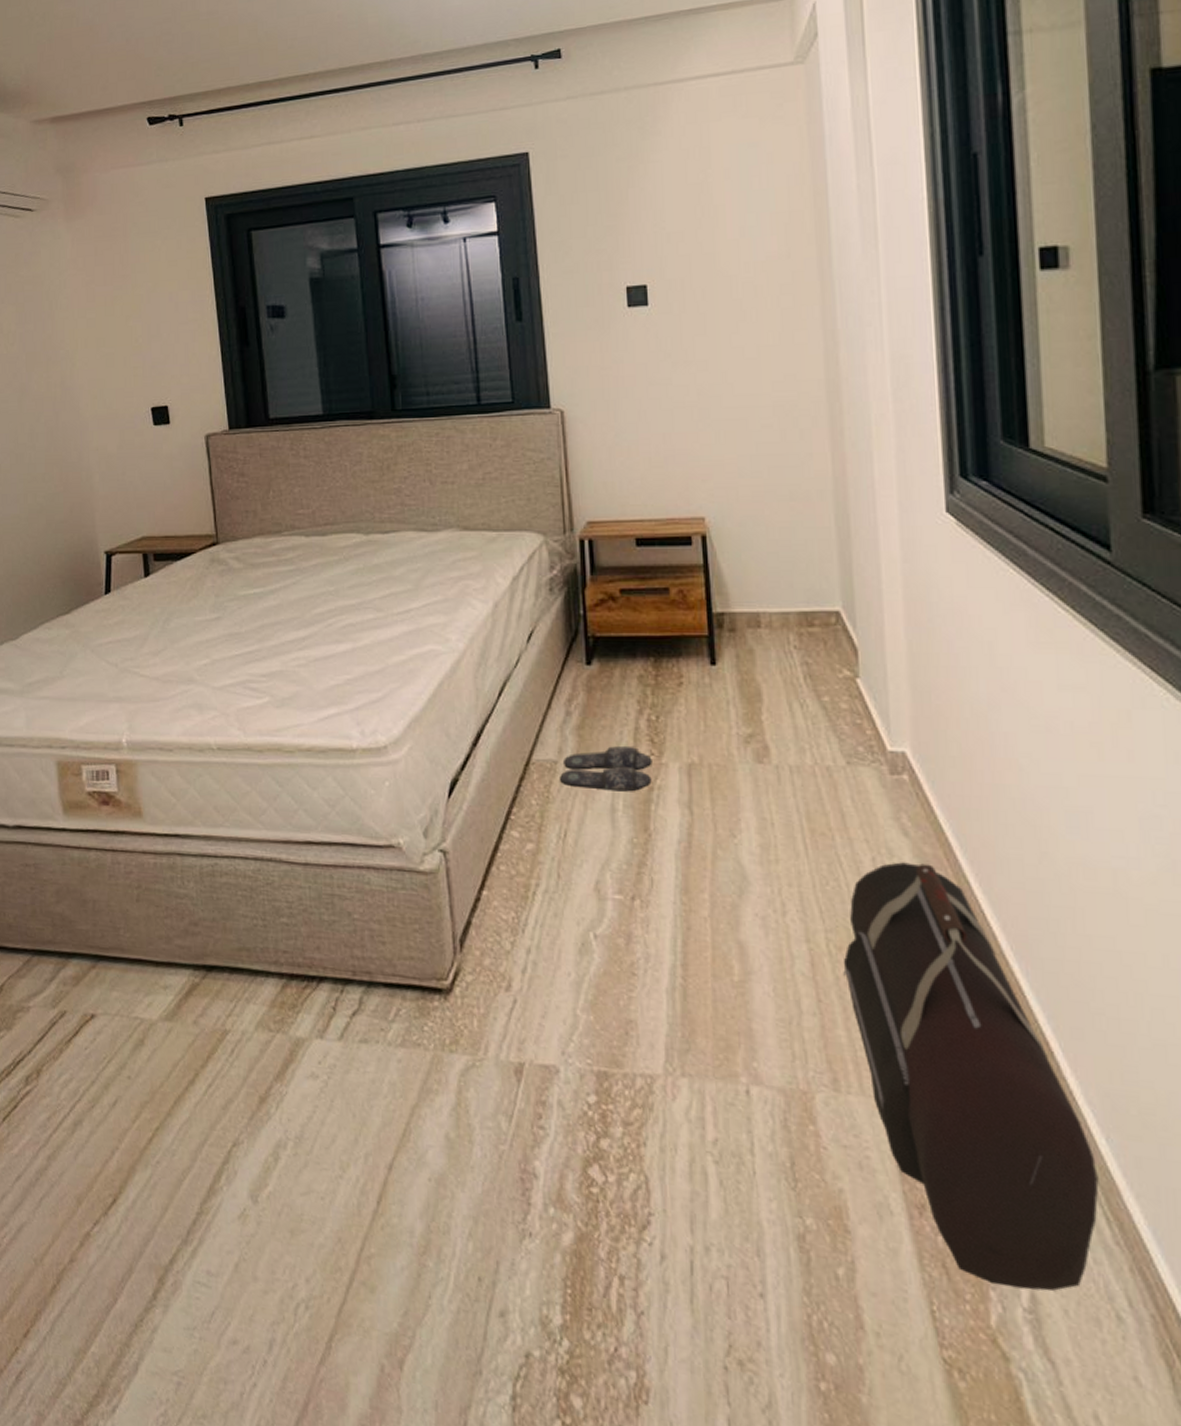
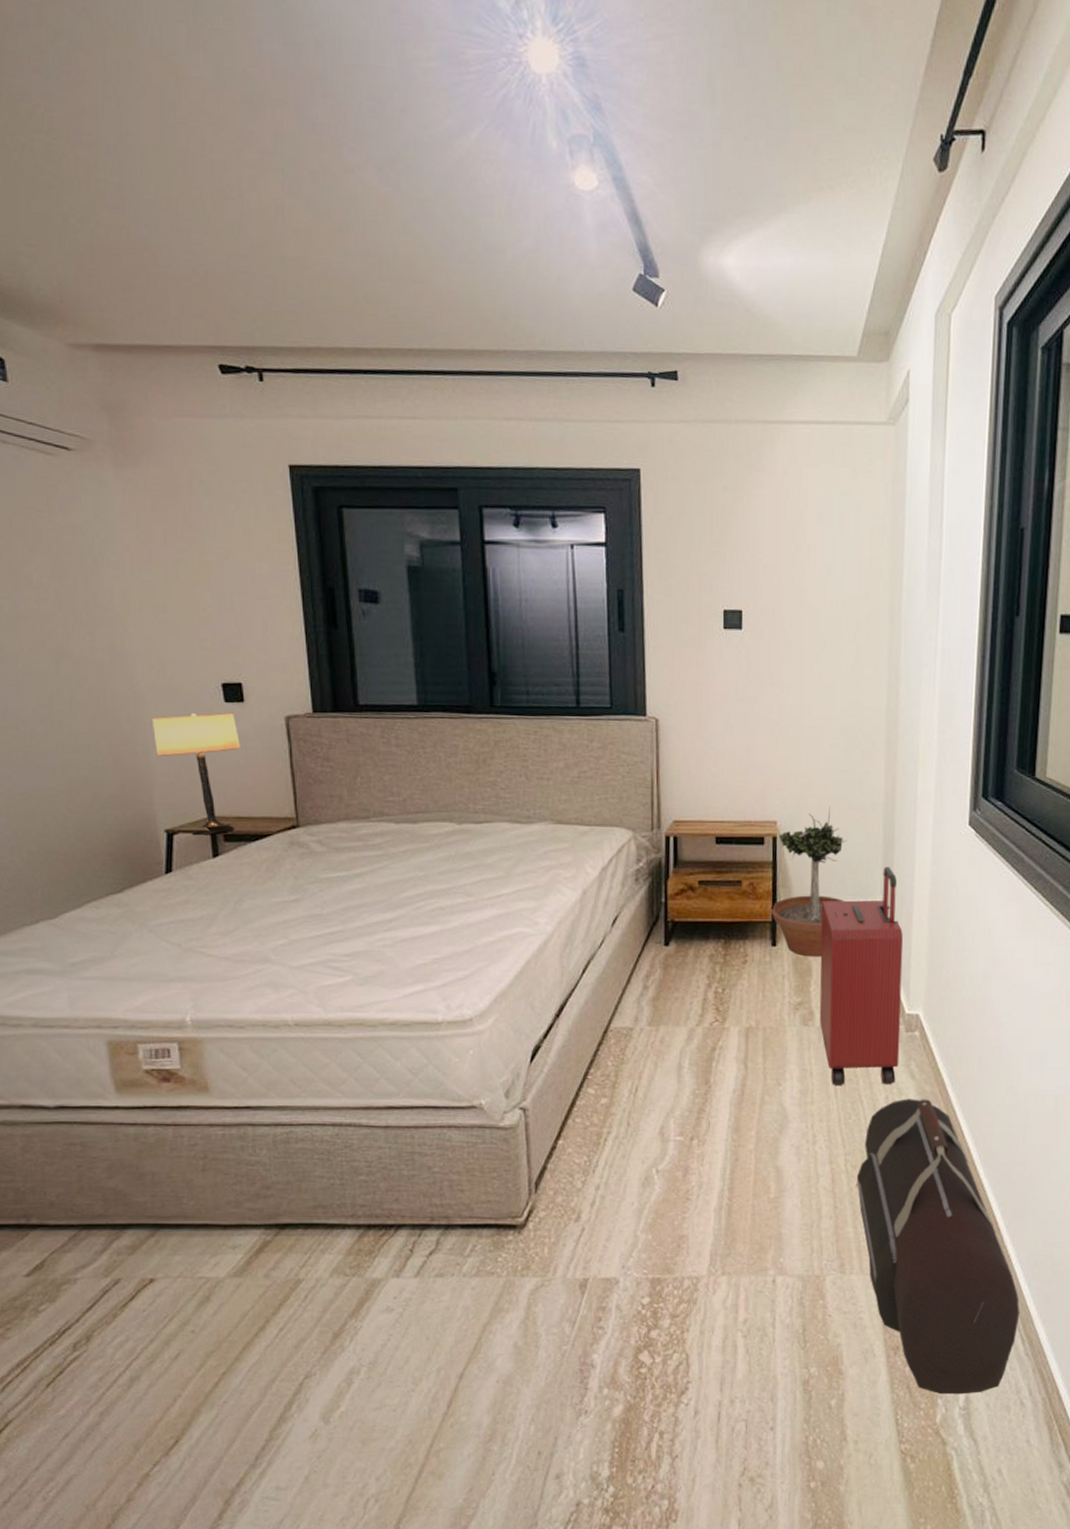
table lamp: none [94,434,168,556] -> present [151,712,242,836]
slippers: present [560,745,652,792] -> none [635,1013,716,1052]
potted tree: none [706,496,795,679] -> present [770,806,847,957]
suitcase: none [766,567,885,843] -> present [819,867,904,1087]

